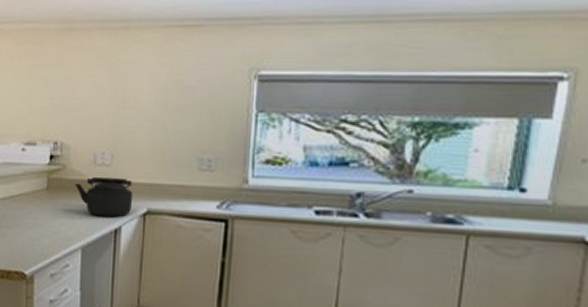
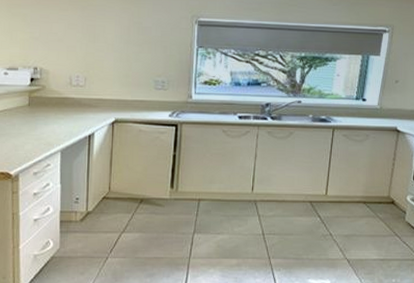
kettle: present [74,177,133,218] -> none [53,95,104,126]

